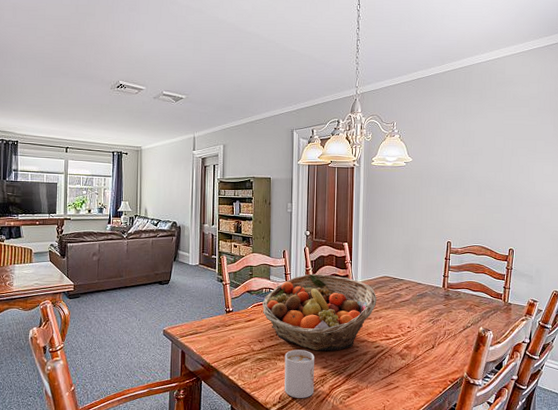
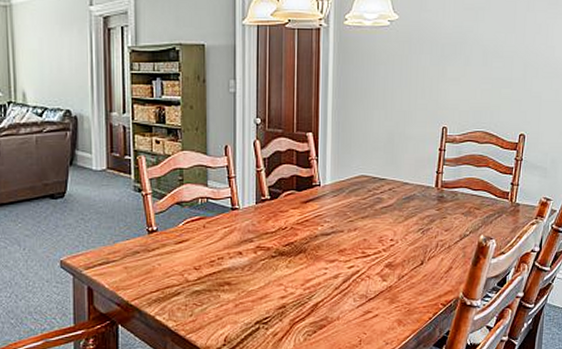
fruit basket: present [262,274,377,351] -> none [198,175,351,277]
mug: present [284,349,315,398] -> none [230,276,271,338]

